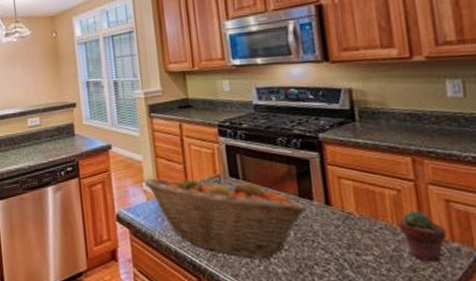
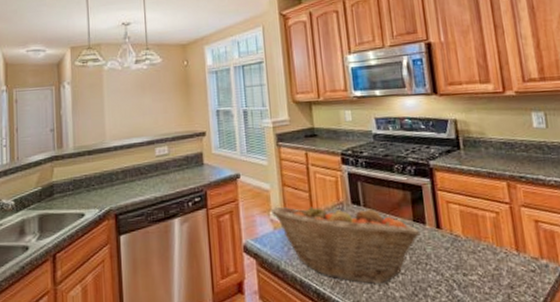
potted succulent: present [398,210,448,263] -> none [498,231,538,279]

